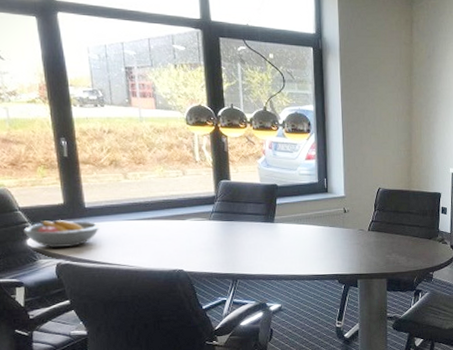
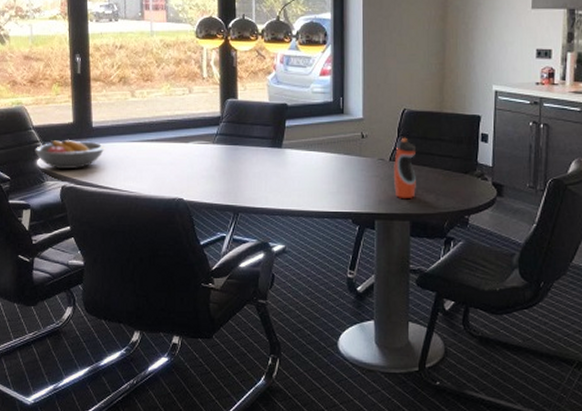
water bottle: none [371,211,391,261] -> present [393,137,417,198]

